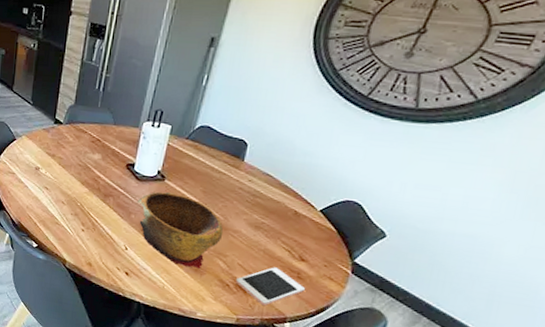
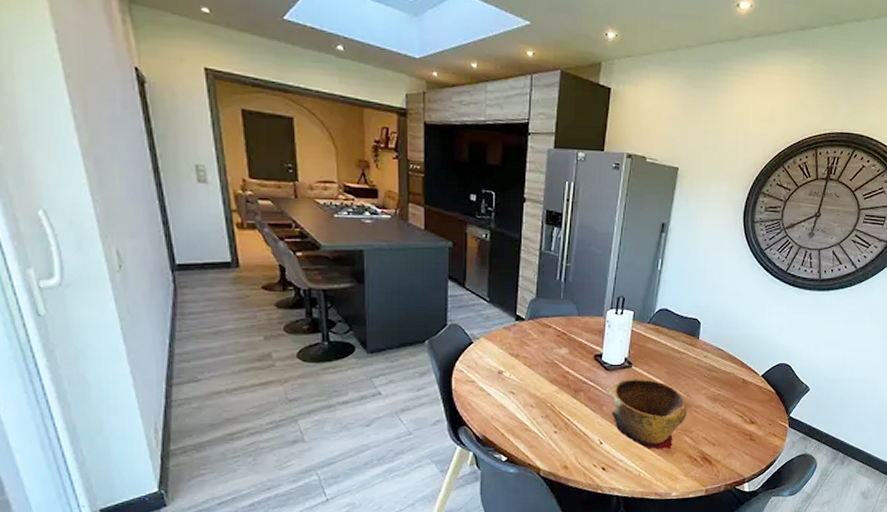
cell phone: present [236,267,306,306] -> none [702,434,757,471]

